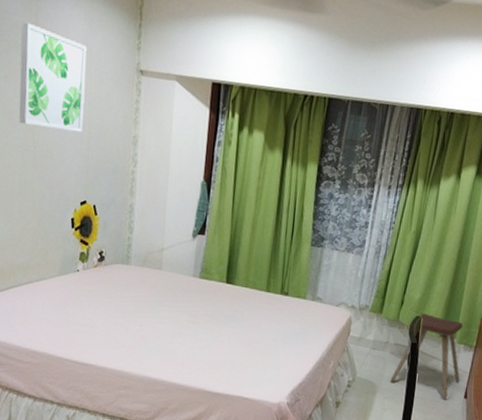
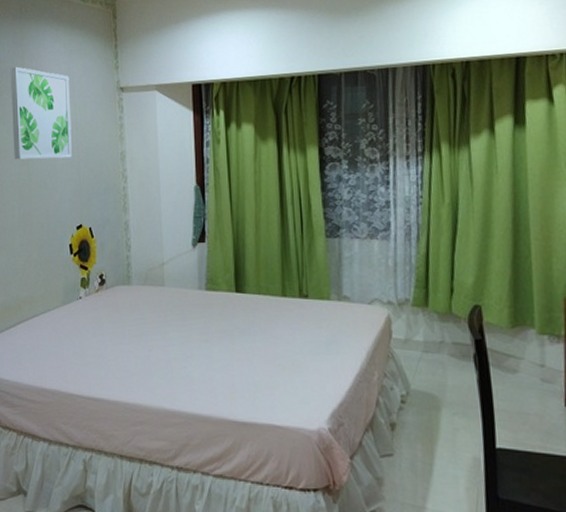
music stool: present [390,313,464,398] -> none [456,301,554,408]

